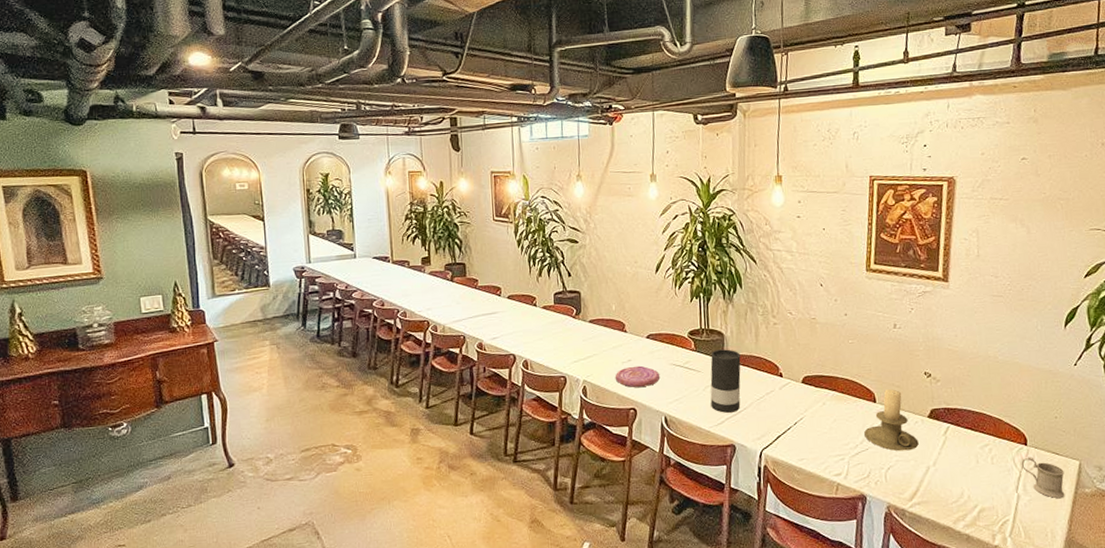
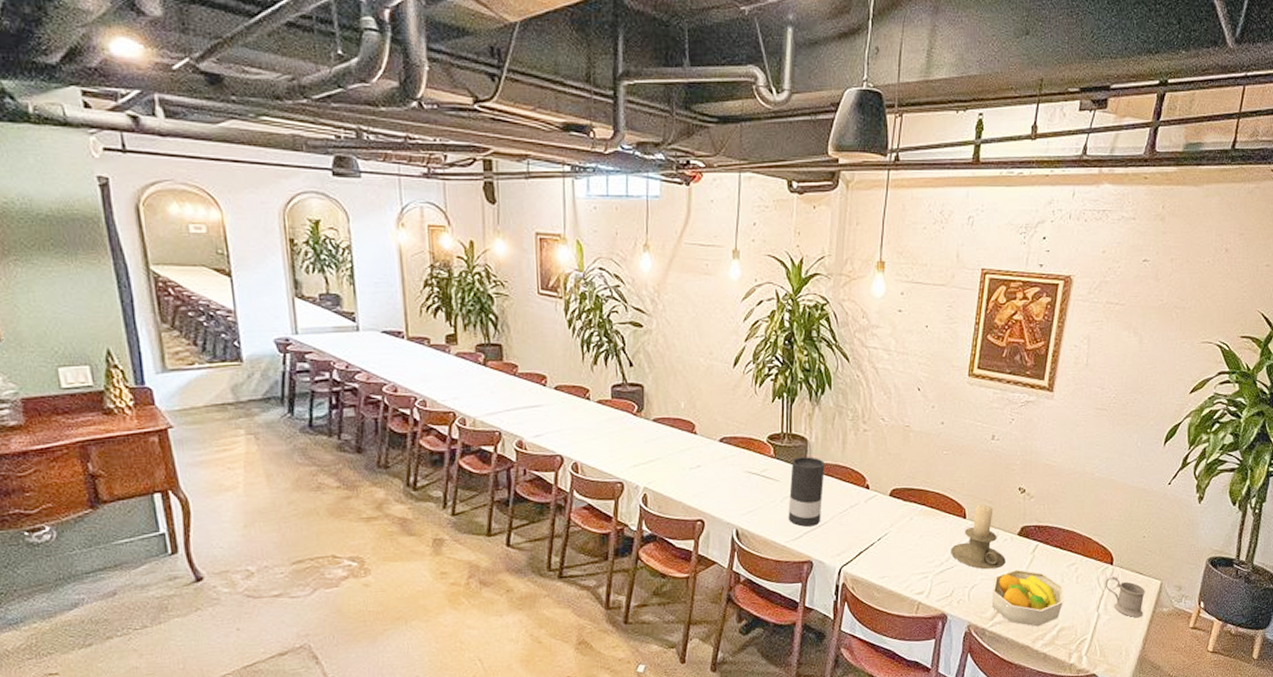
plate: present [615,365,660,387] -> none [681,472,733,496]
fruit bowl: none [908,450,981,508] -> present [991,569,1063,627]

